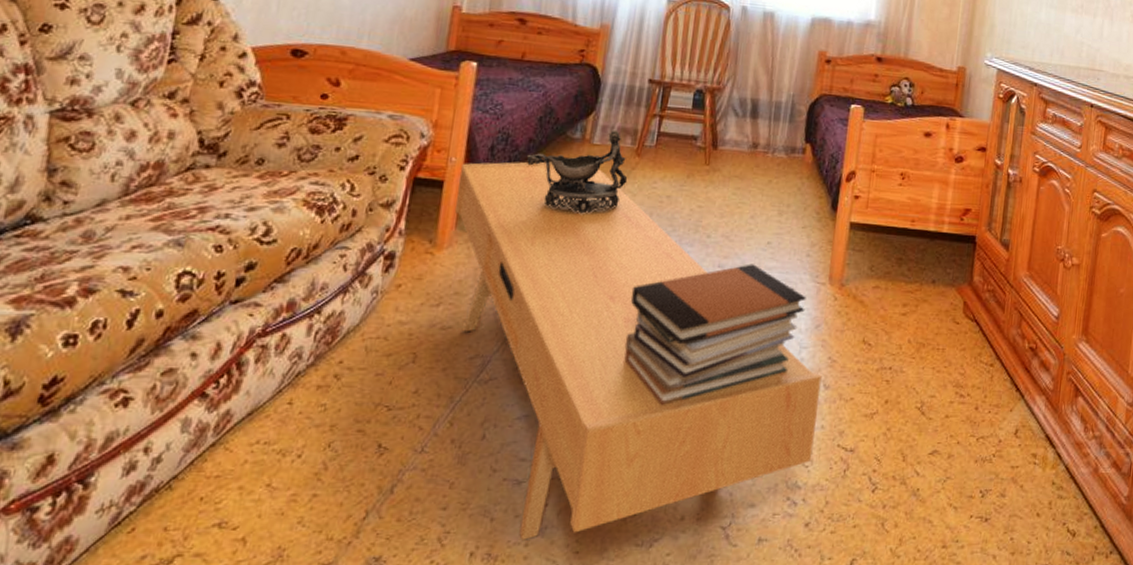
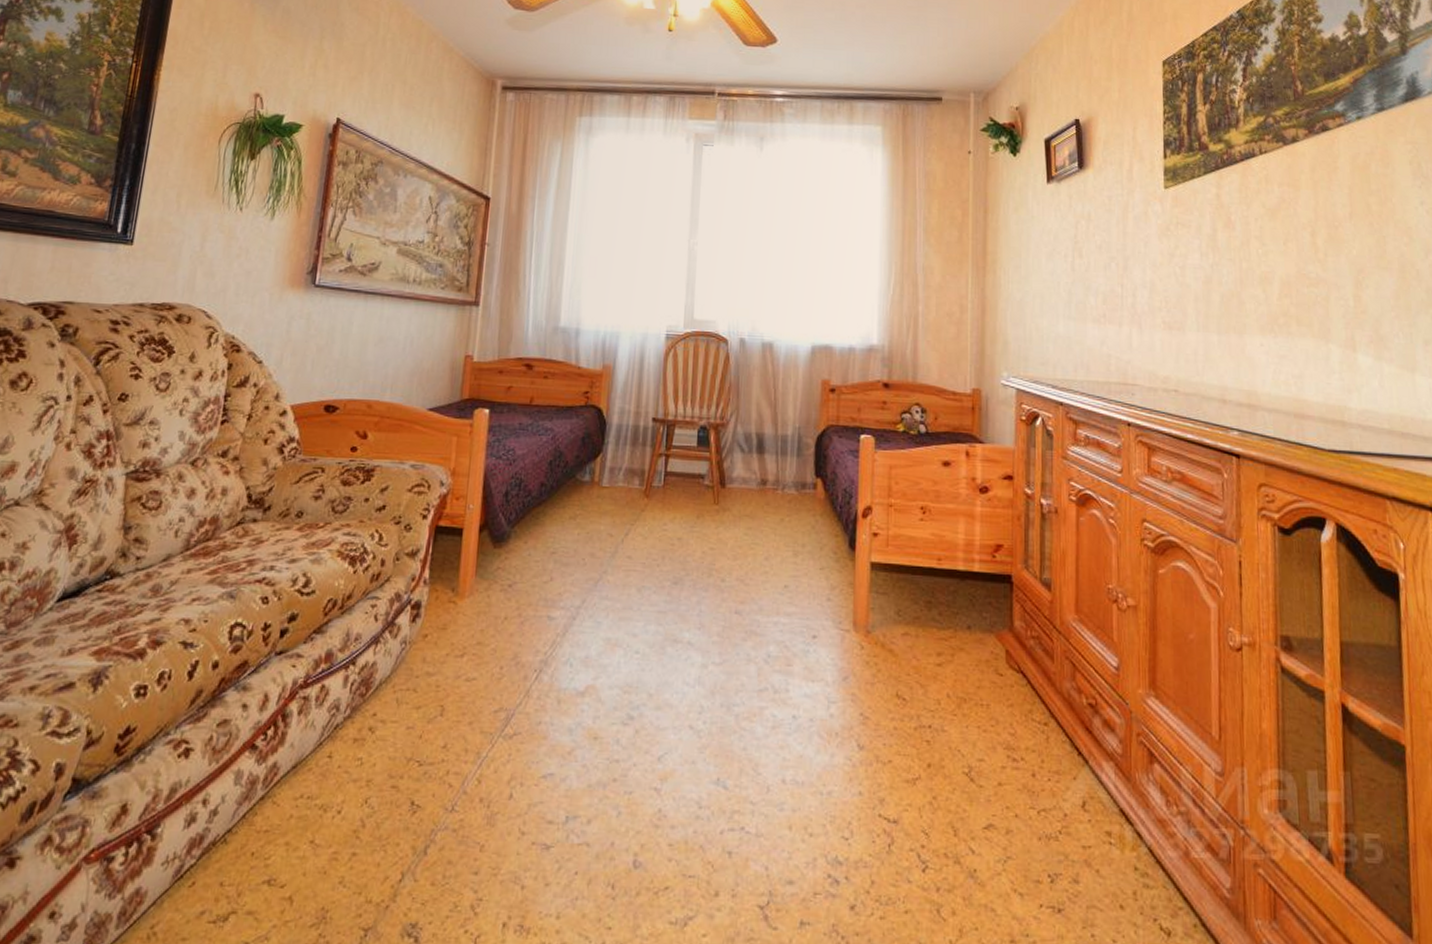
tv console: present [455,161,822,540] -> none [475,505,855,912]
decorative bowl: present [526,129,628,214] -> none [539,471,638,559]
book stack: present [624,264,806,406] -> none [645,609,830,766]

